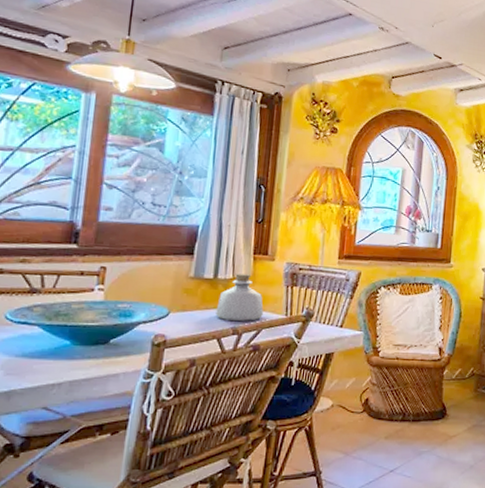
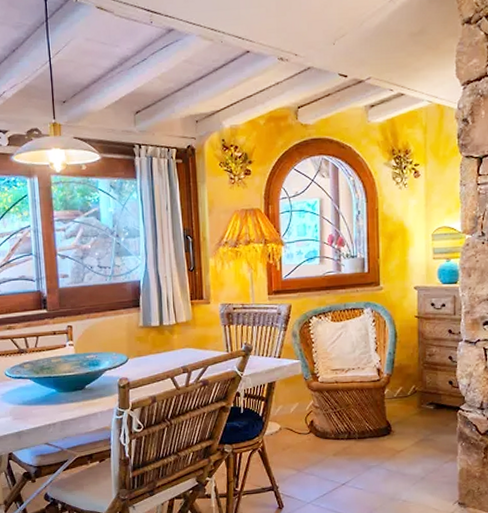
bottle: present [216,274,264,321] -> none [166,319,208,361]

